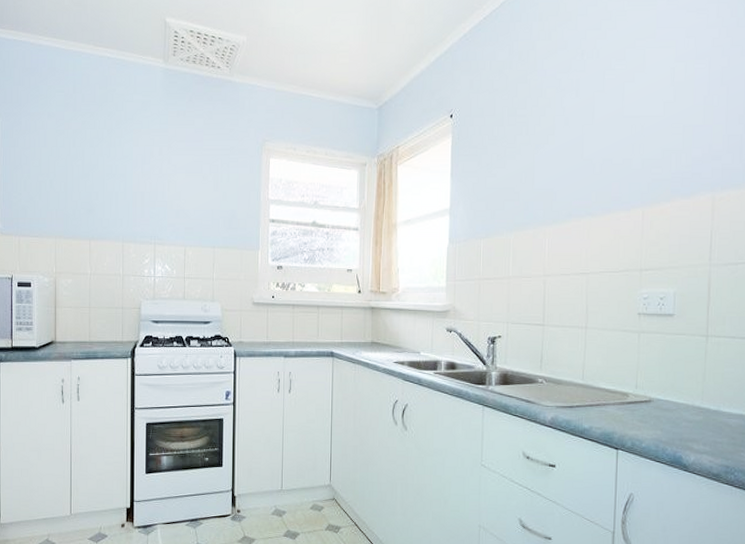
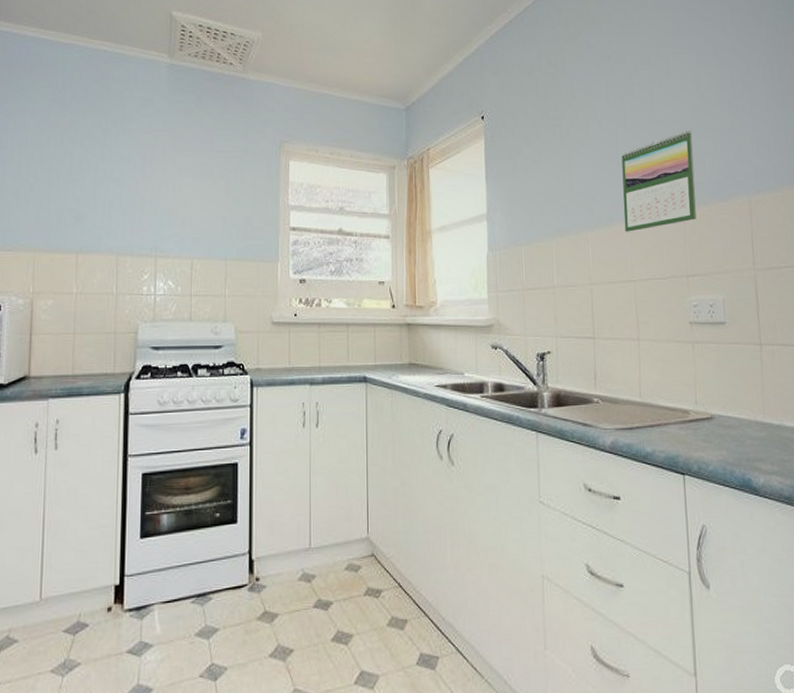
calendar: none [582,126,660,227] -> present [621,130,697,232]

